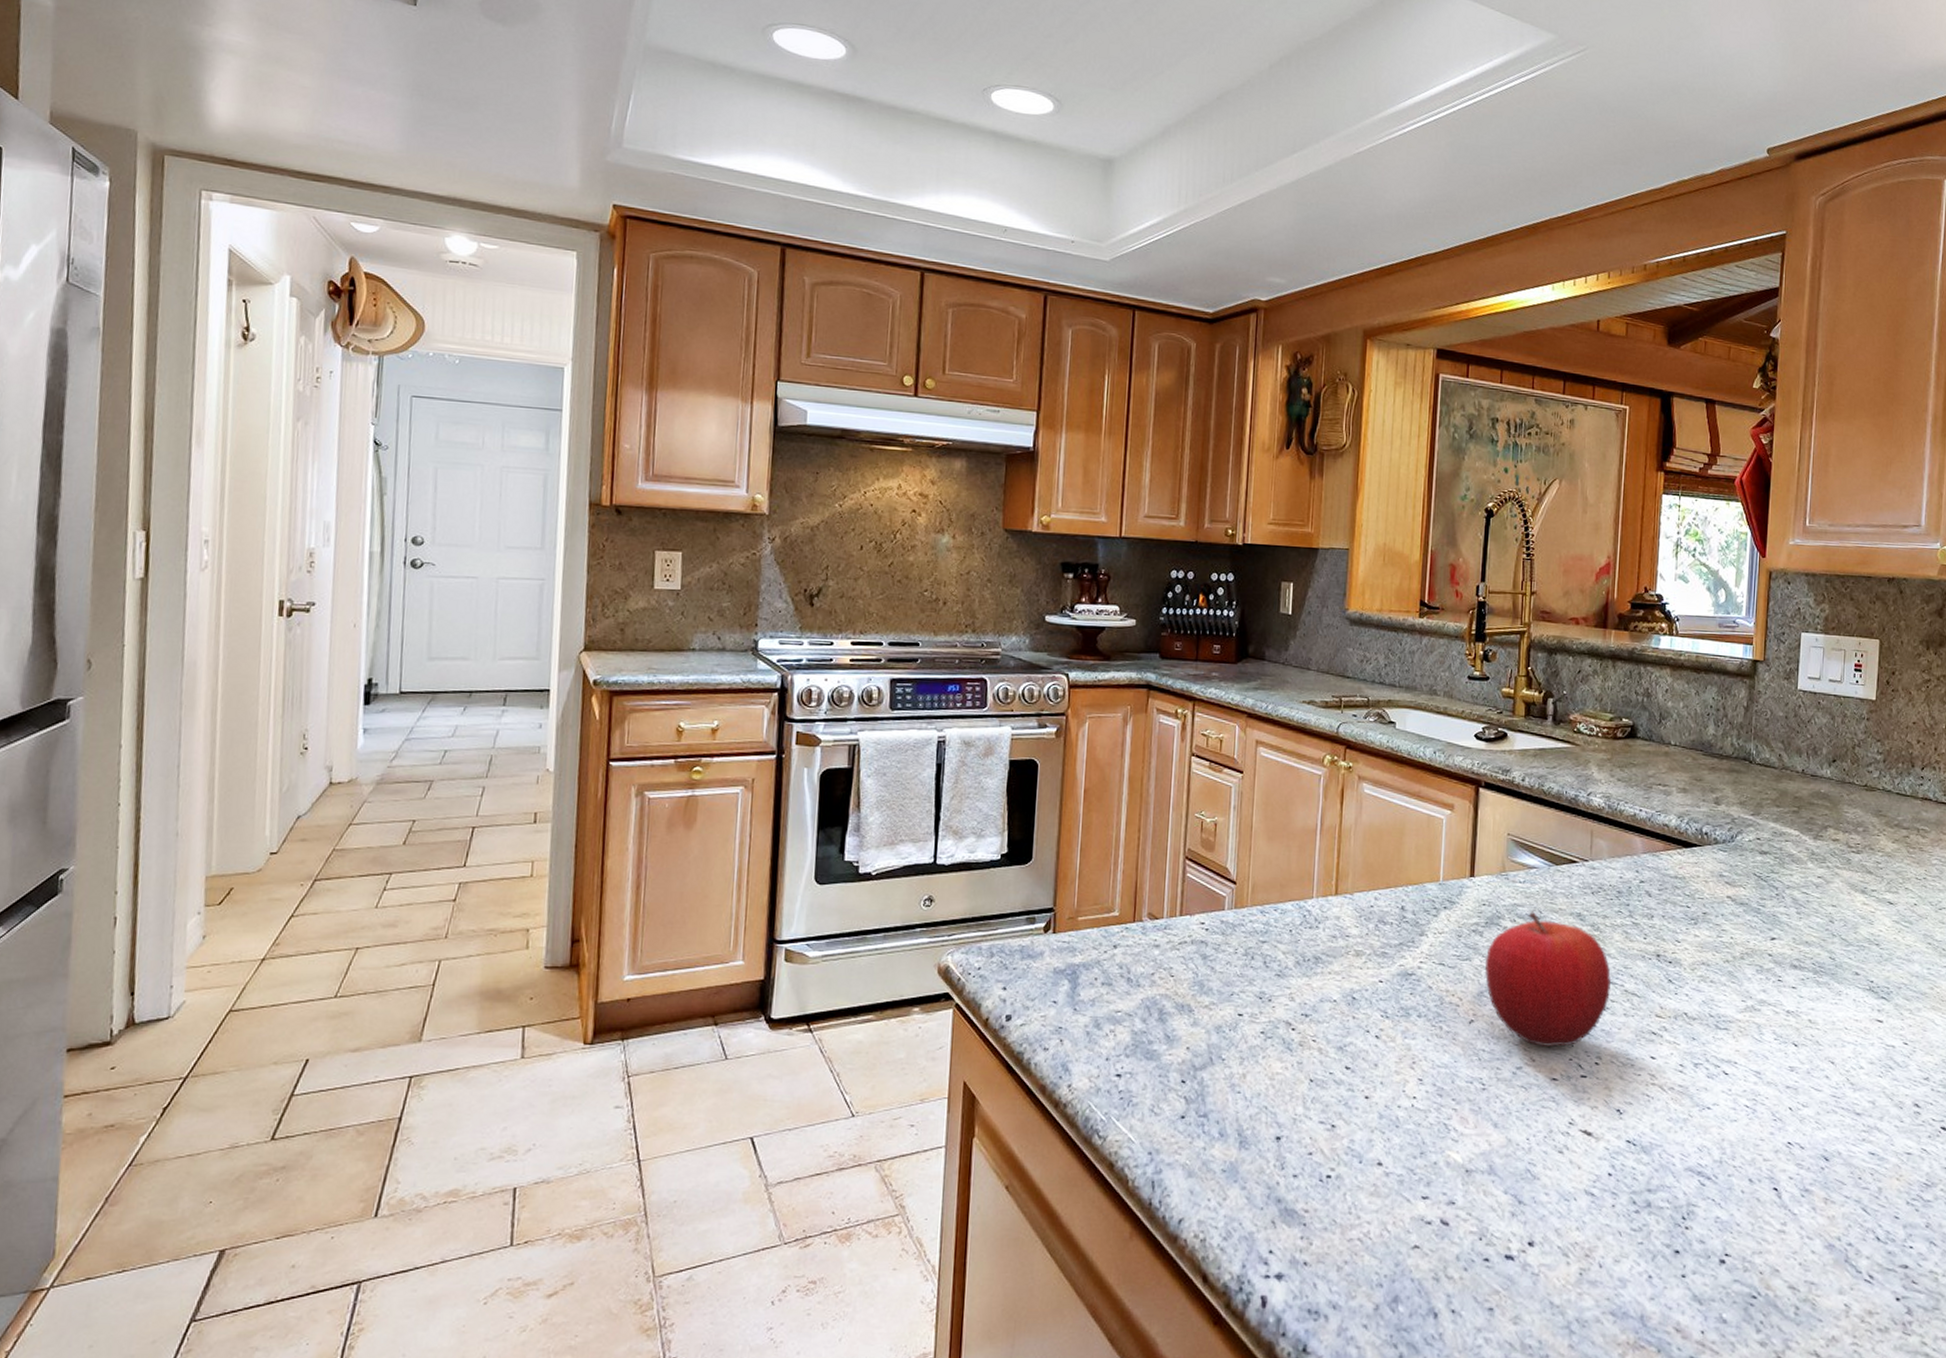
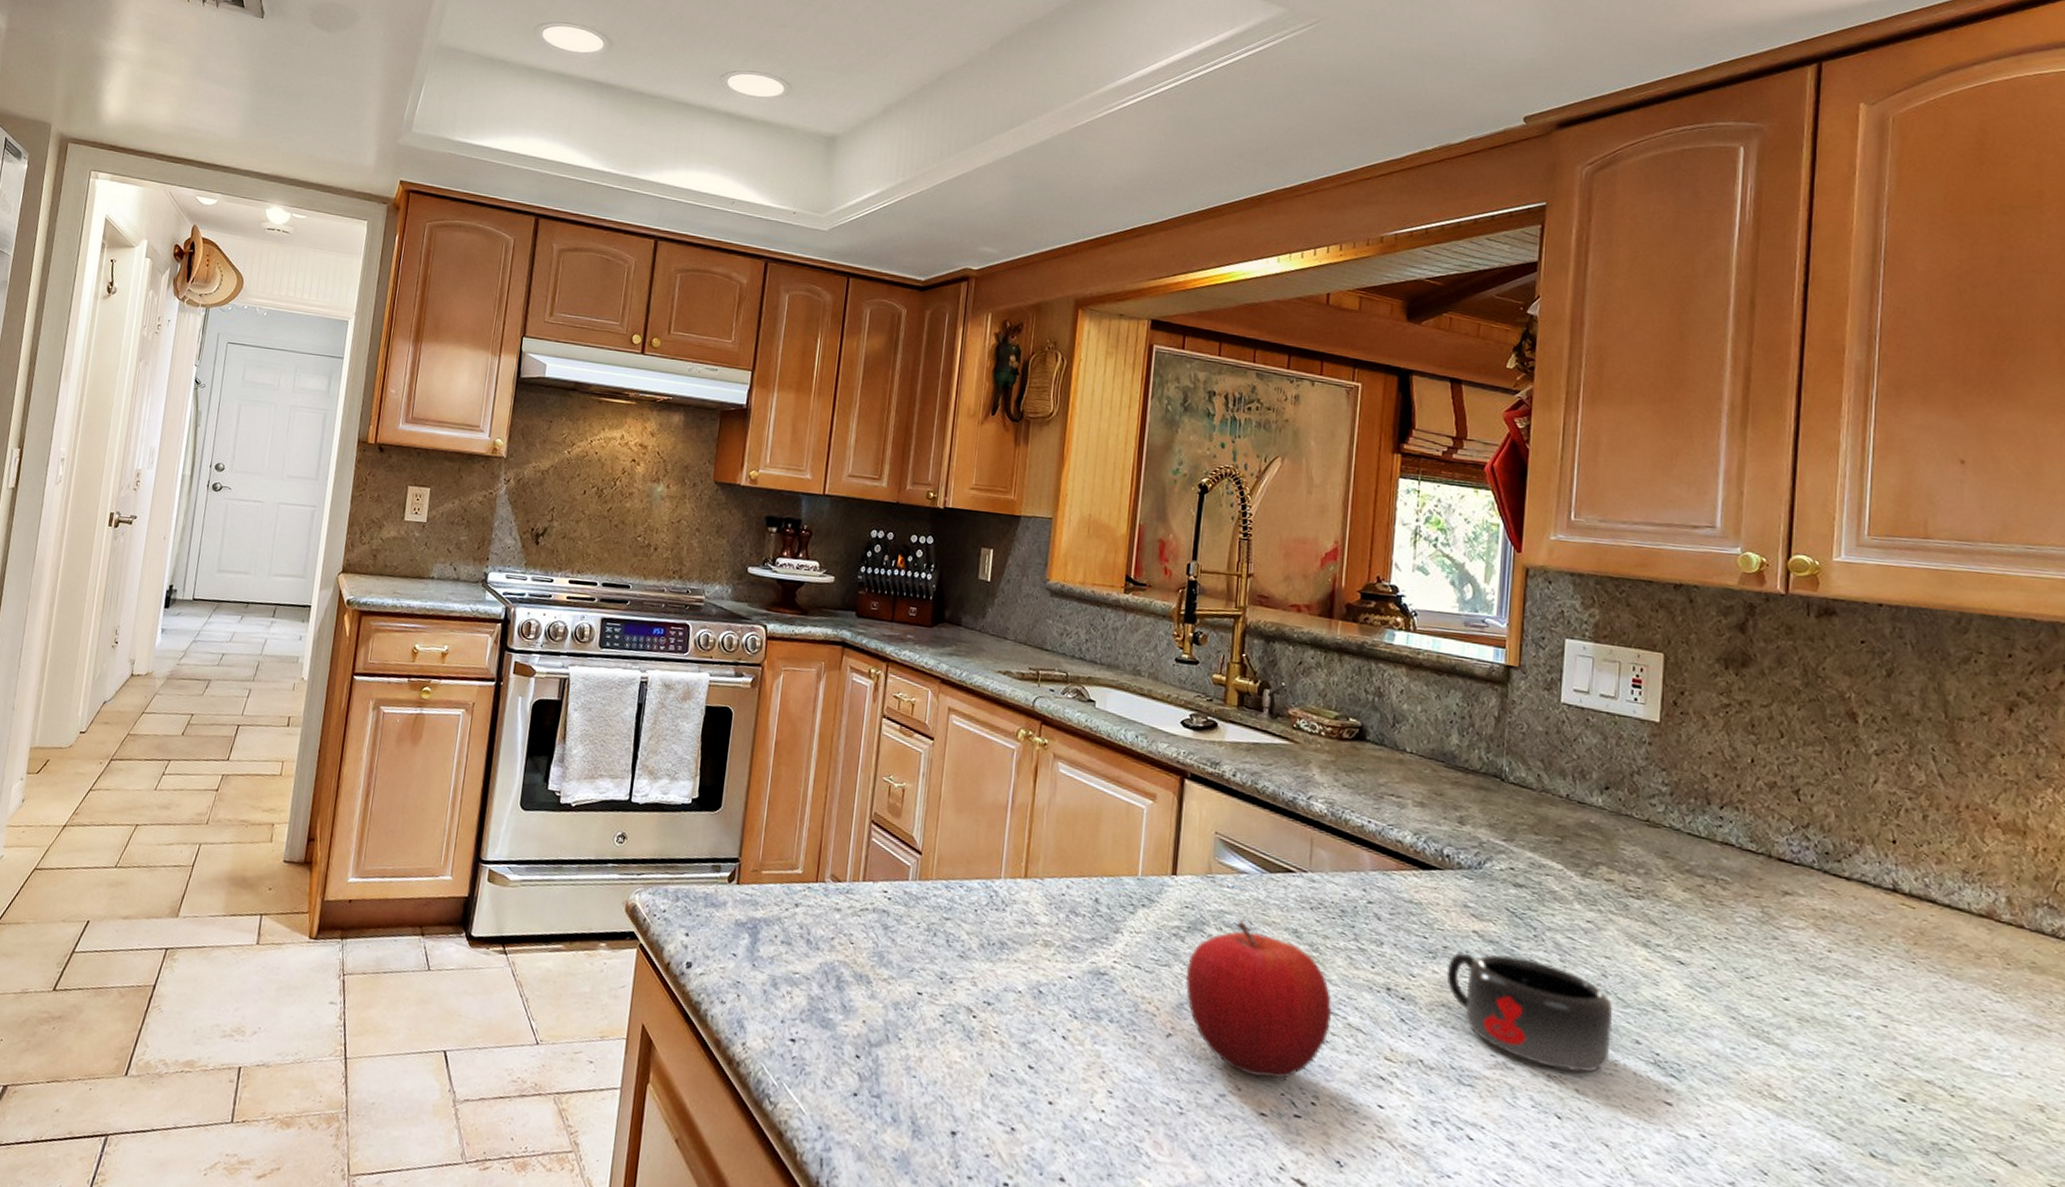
mug: none [1705,914,1837,1005] -> present [1446,952,1612,1072]

